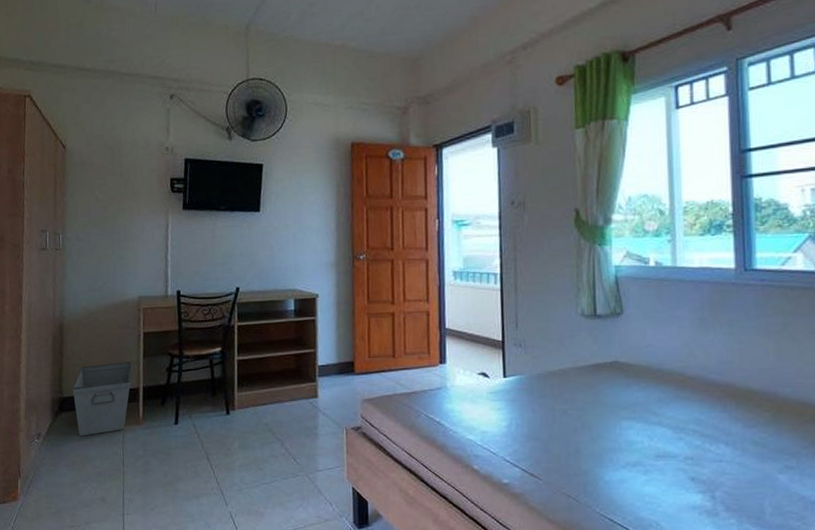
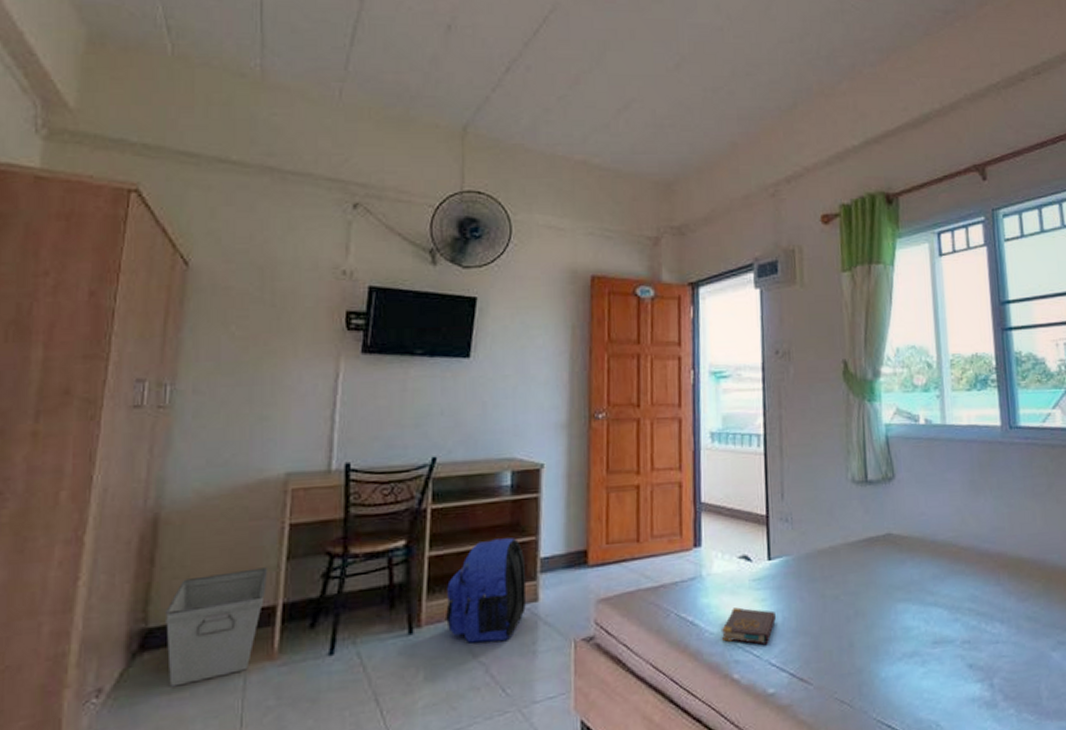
backpack: none [251,349,309,424] -> present [446,538,527,643]
book: none [464,413,510,445] -> present [722,607,776,646]

